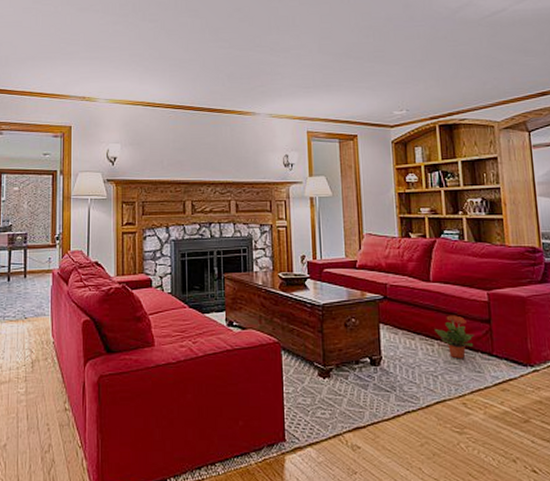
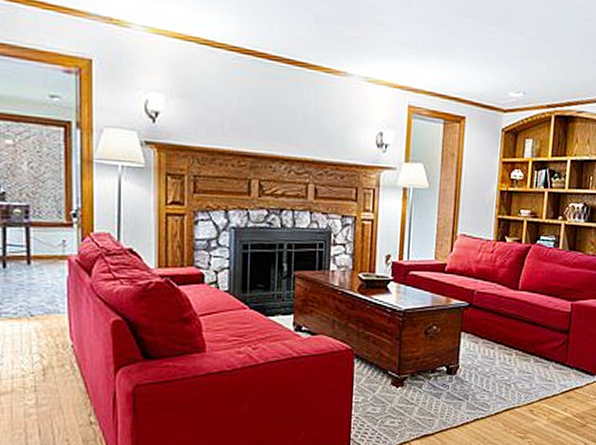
potted plant: present [434,315,475,359] -> none [514,325,552,369]

